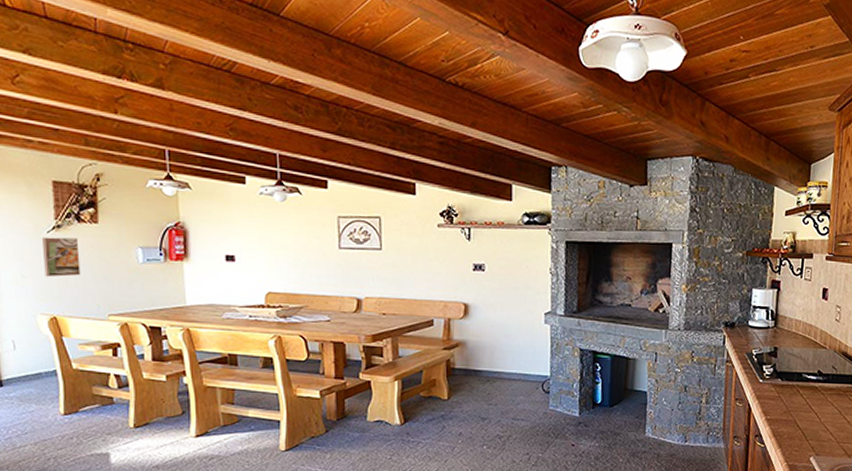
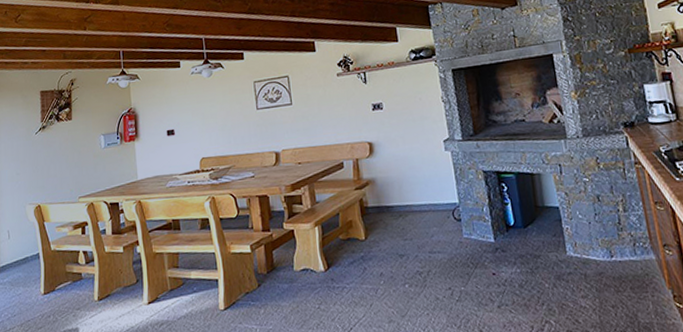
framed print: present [43,236,81,278] -> none [32,135,59,172]

